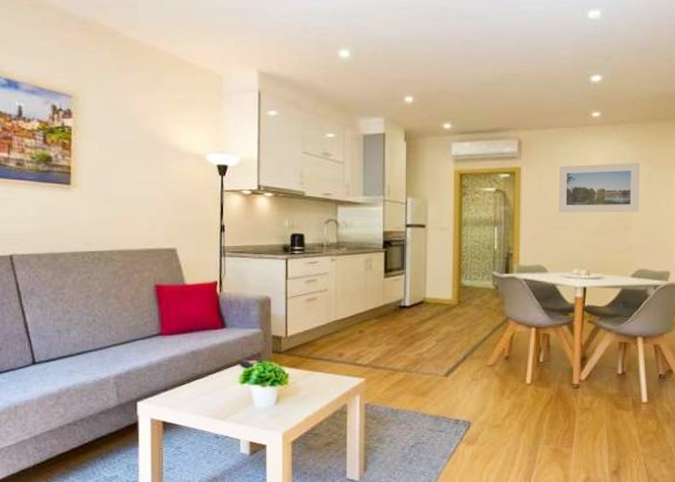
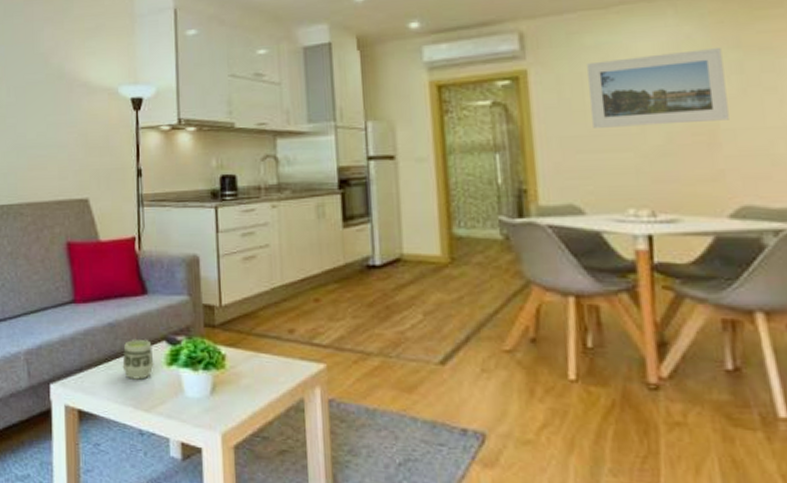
cup: none [202,363,230,395] -> present [122,338,154,380]

